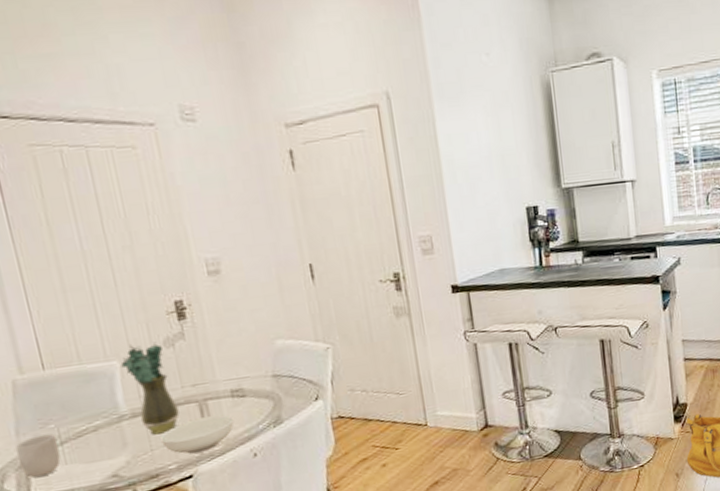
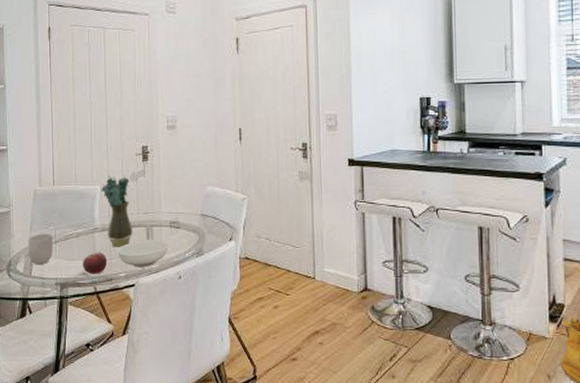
fruit: none [108,444,148,475] -> present [82,252,108,274]

